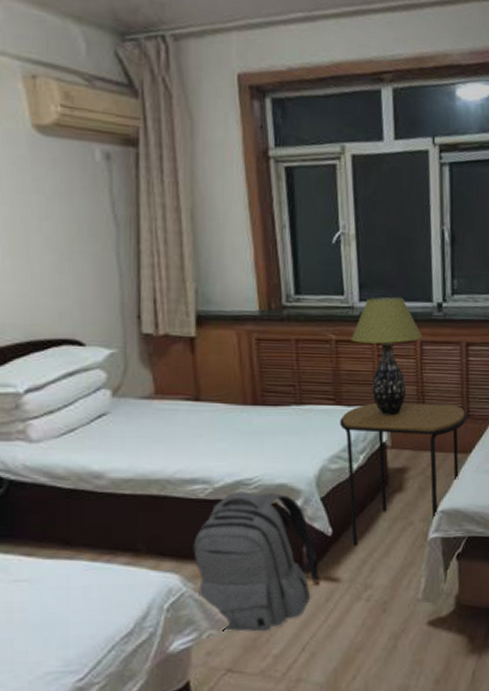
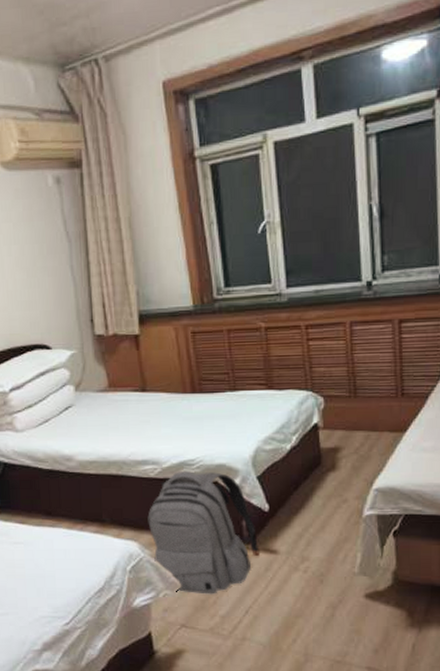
side table: present [340,403,468,546] -> none [272,384,402,521]
table lamp: present [351,296,422,416] -> none [280,279,352,398]

